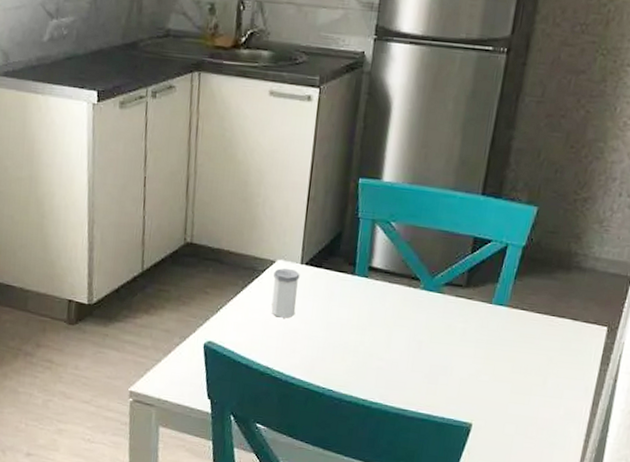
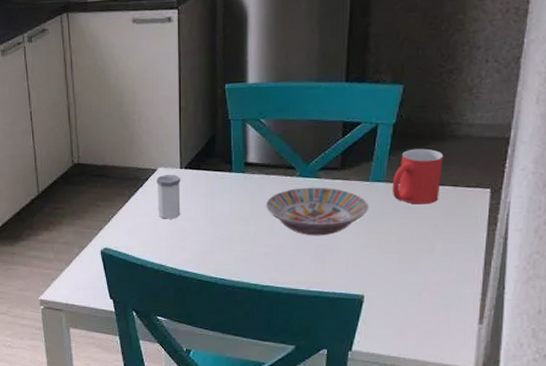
bowl: none [384,301,488,356] -> present [265,187,369,236]
mug: none [513,275,568,335] -> present [392,148,444,204]

